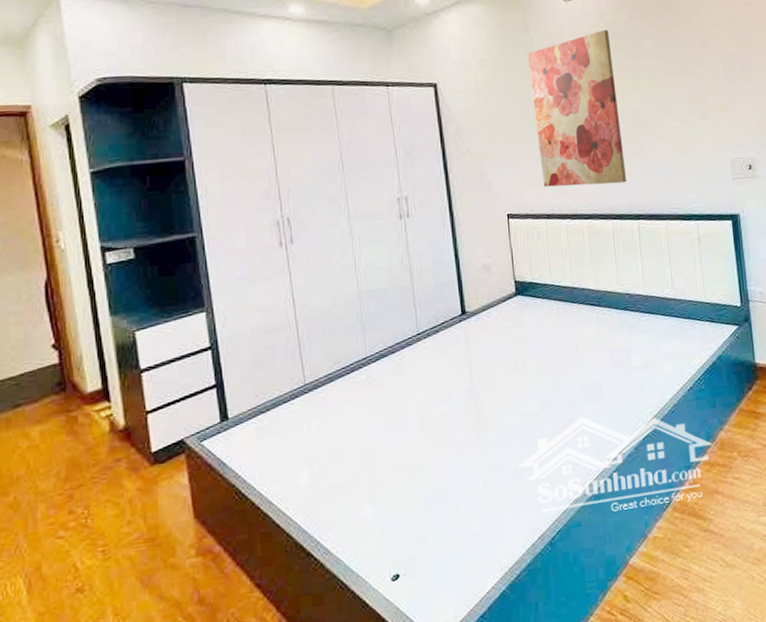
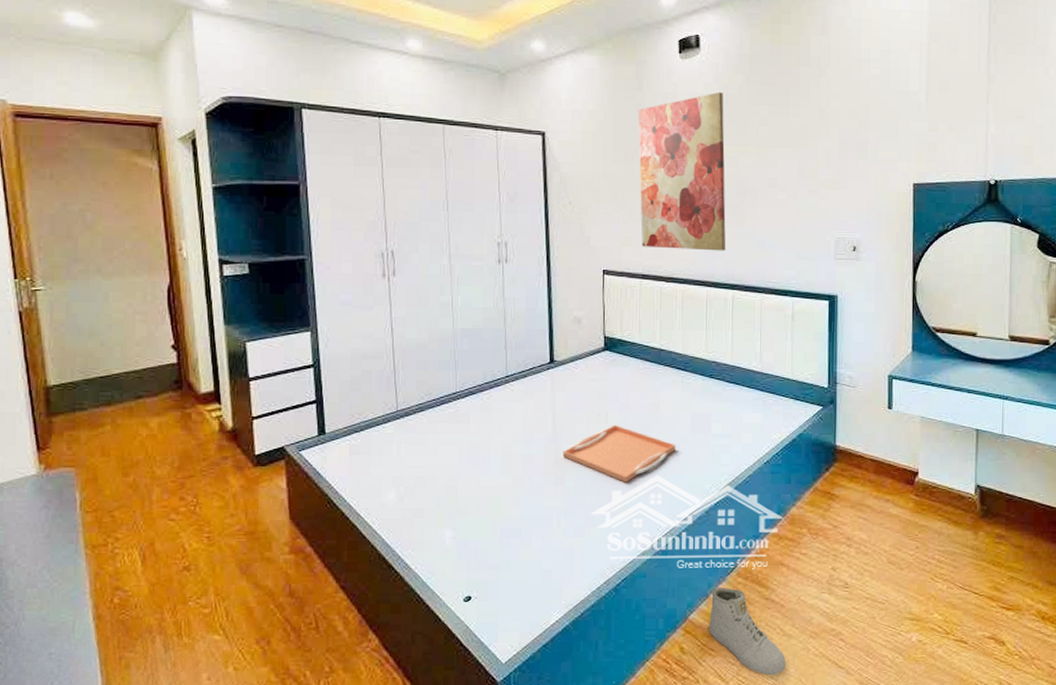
serving tray: none [483,370,598,429] -> present [562,424,676,483]
sneaker: none [649,524,733,612] -> present [708,588,786,676]

